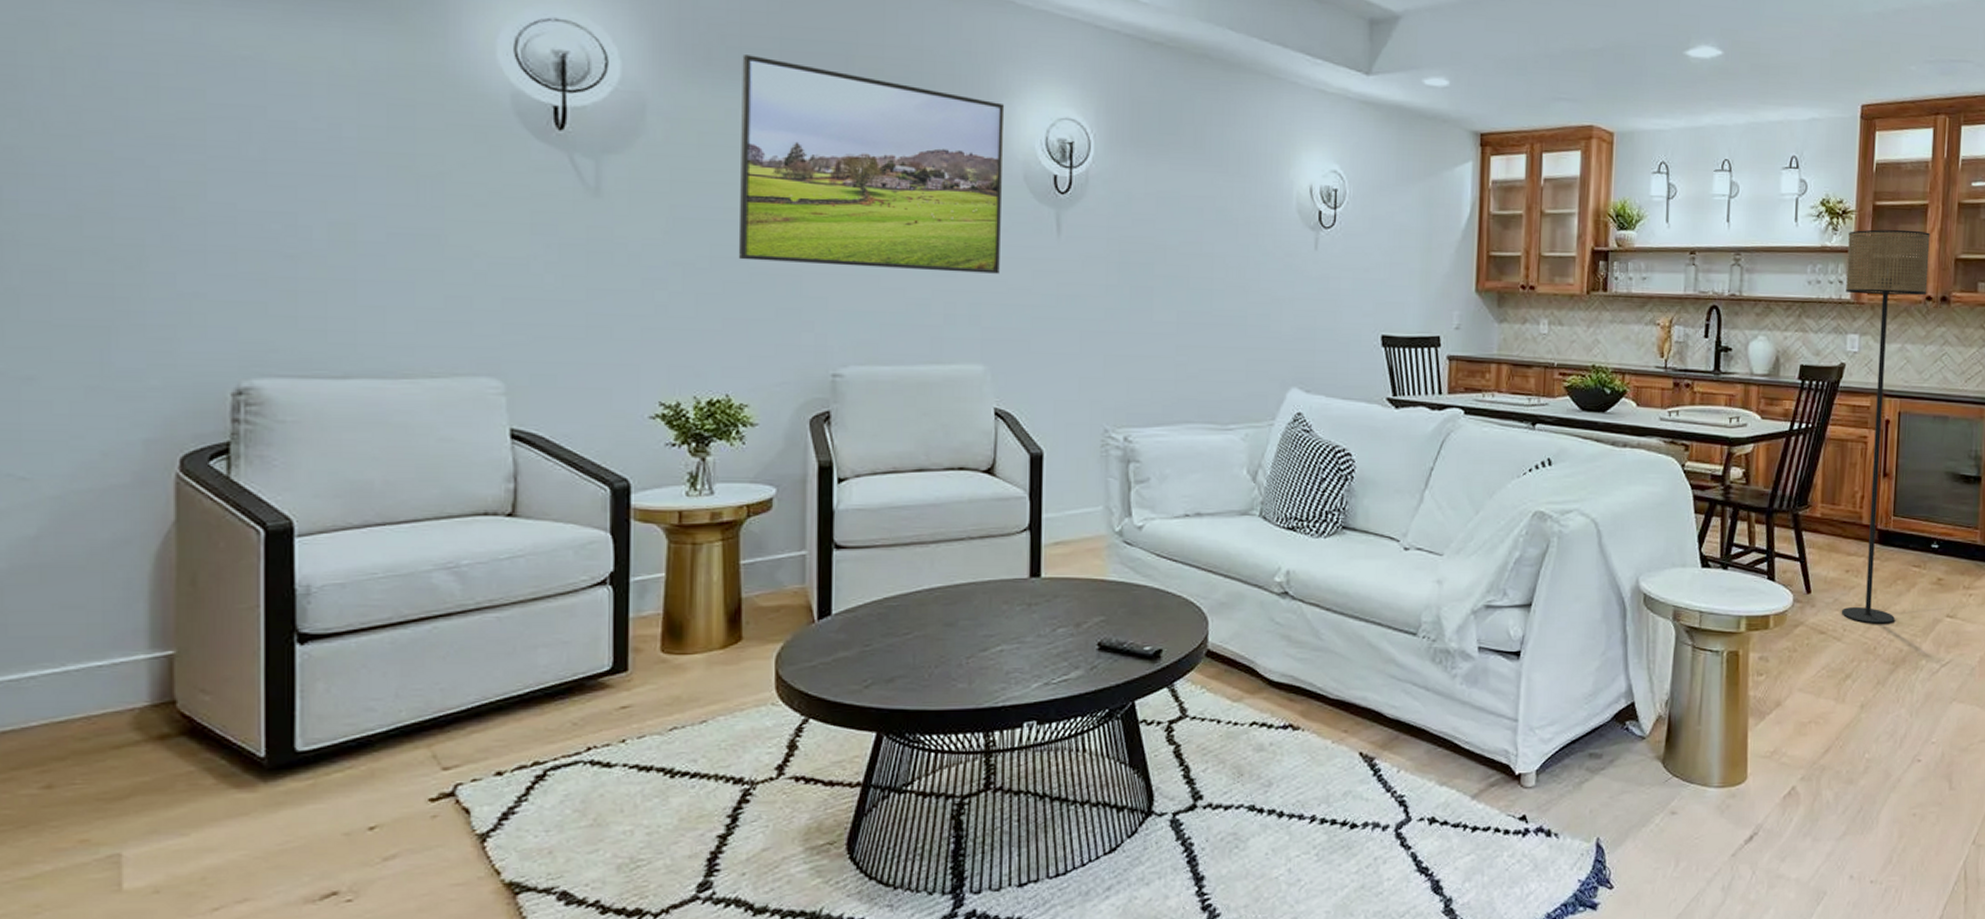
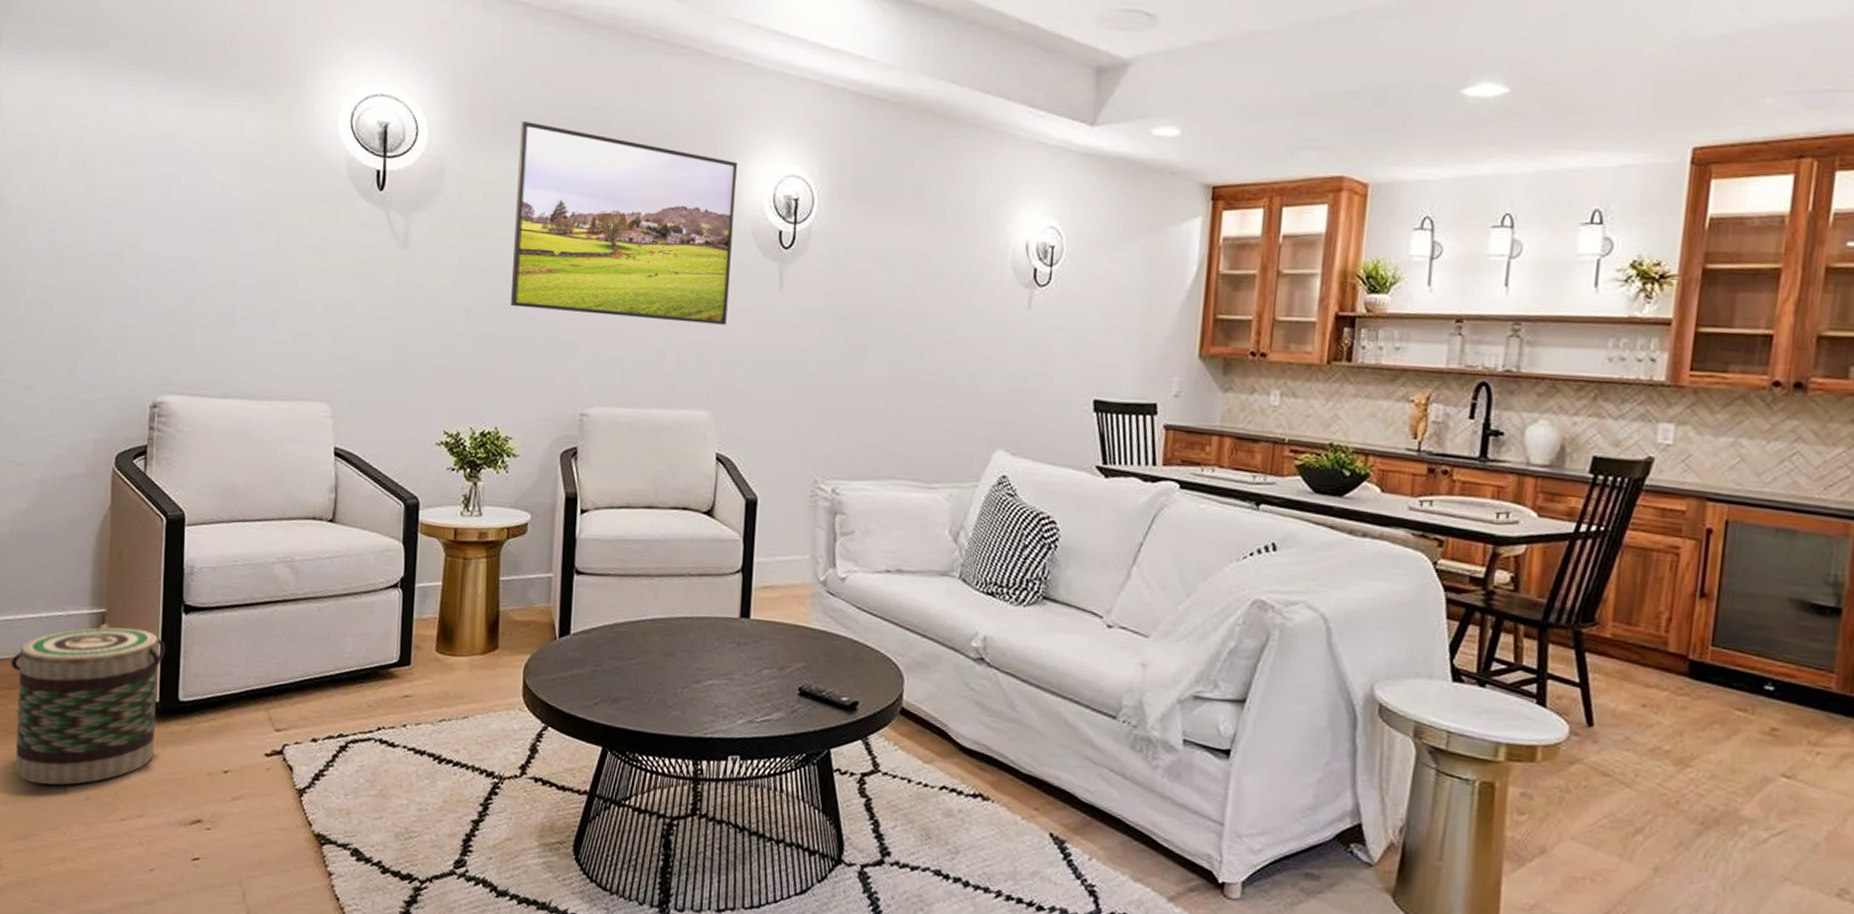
basket: none [19,669,272,885] -> present [11,623,166,786]
floor lamp: present [1841,229,1930,624] -> none [1633,298,1783,775]

